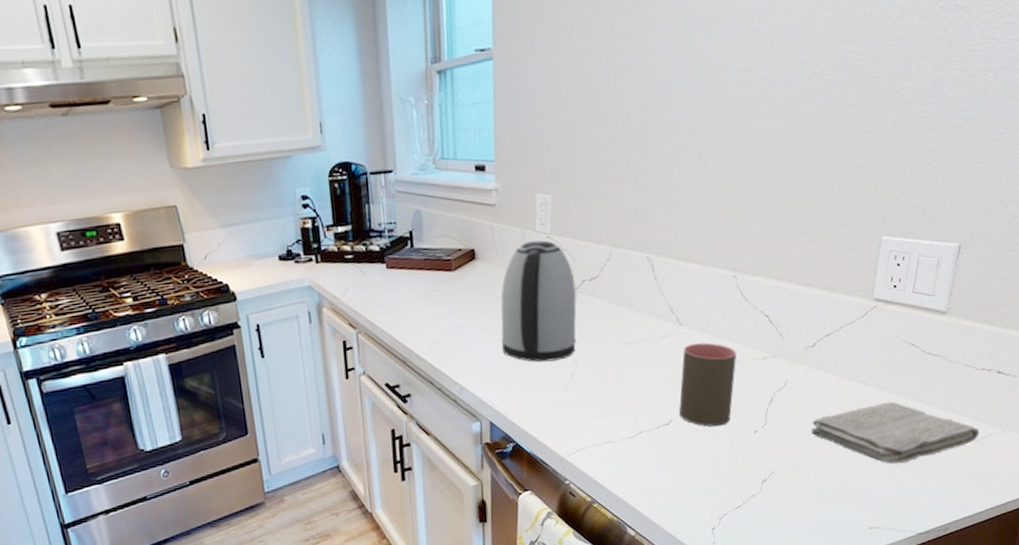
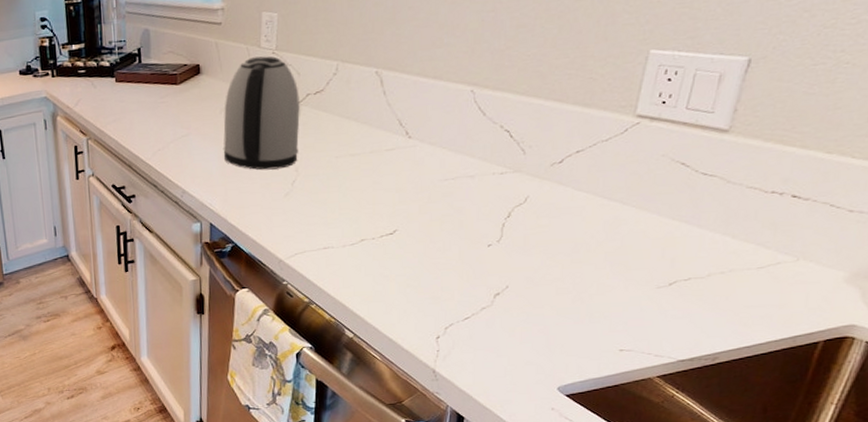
cup: present [678,342,736,427] -> none [404,156,471,239]
washcloth: present [811,401,980,464] -> none [553,222,765,287]

